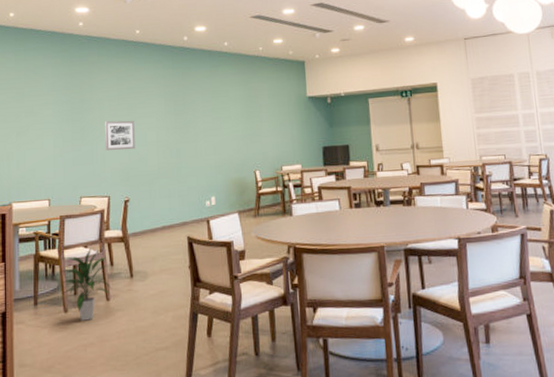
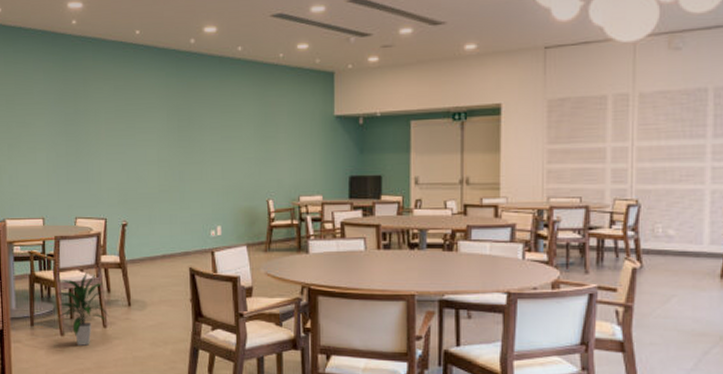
wall art: present [104,120,135,151] -> none [100,135,134,169]

